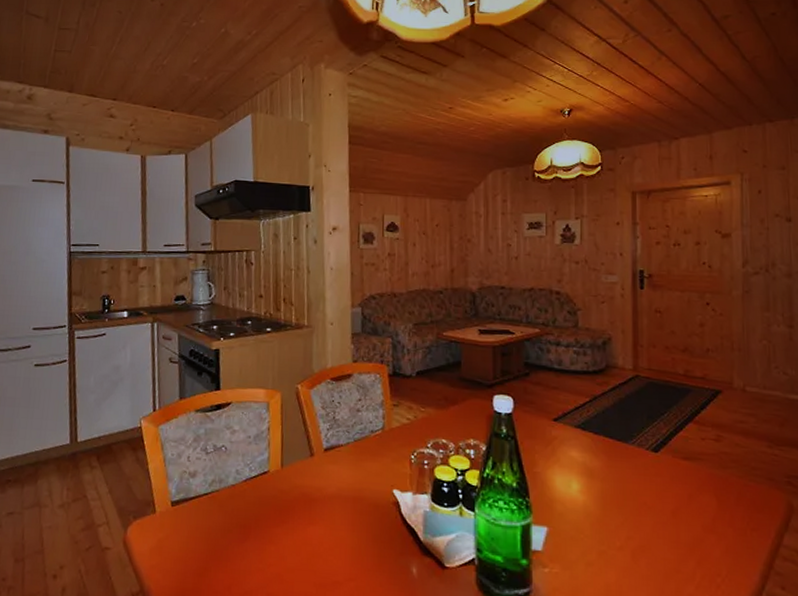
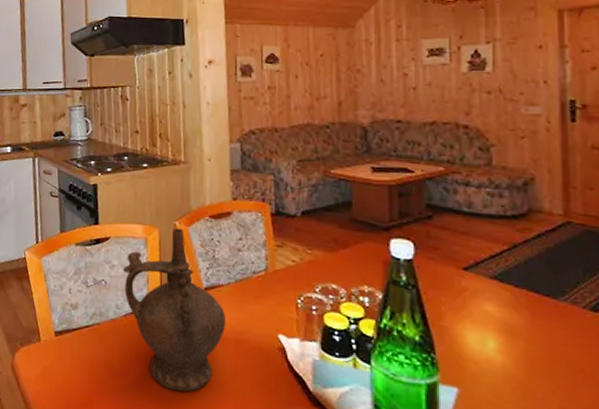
ceremonial vessel: none [244,391,345,553] -> present [123,228,227,393]

